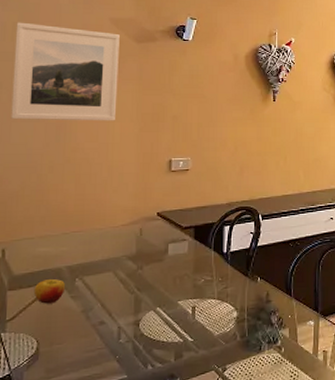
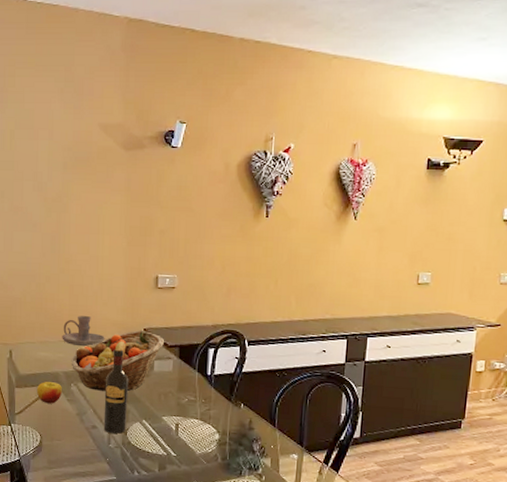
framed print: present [11,22,120,121] -> none [12,130,109,234]
candle holder: none [66,205,115,238] -> present [62,316,105,347]
fruit basket: none [76,215,178,283] -> present [71,331,164,391]
wine bottle: none [112,235,142,327] -> present [103,348,129,434]

